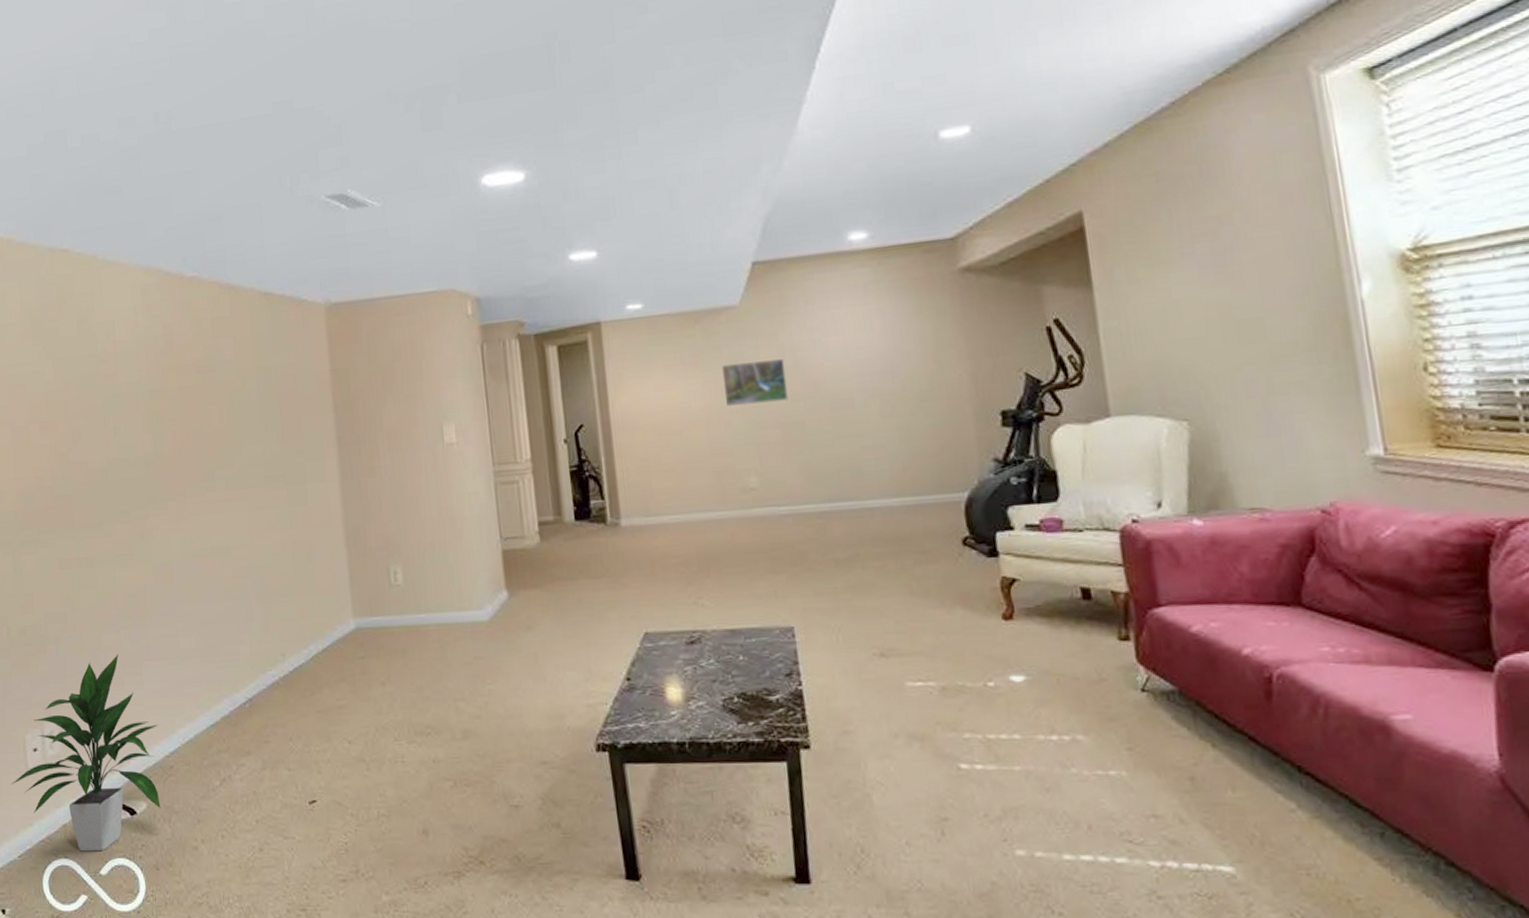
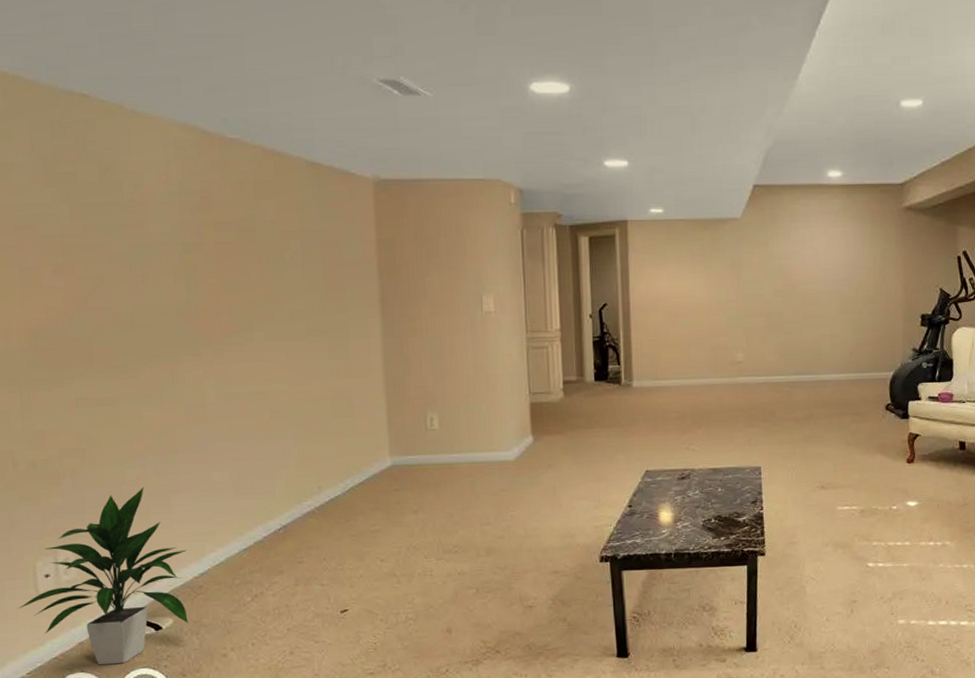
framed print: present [721,359,789,407] -> none [722,264,772,298]

